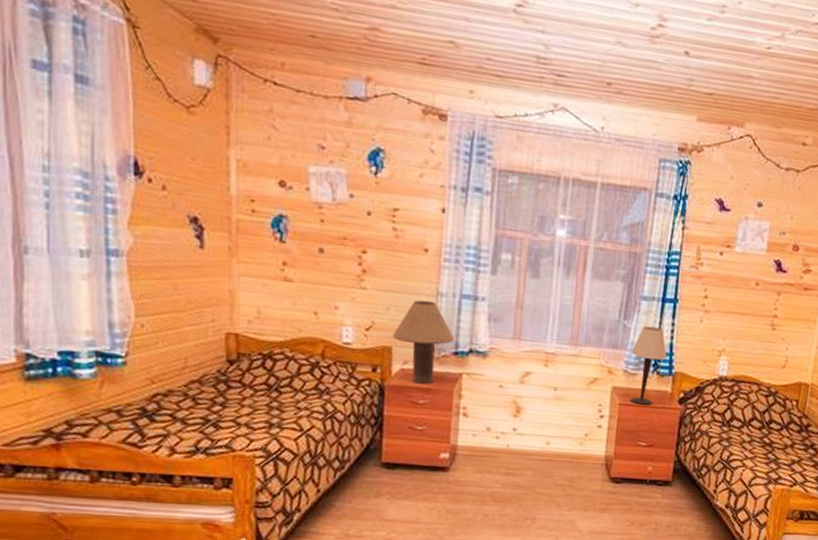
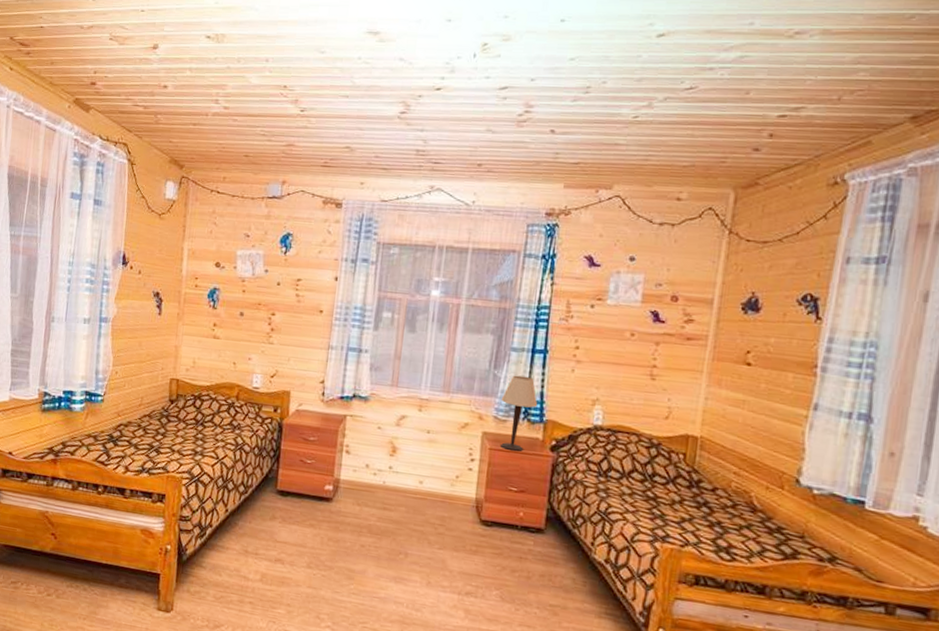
table lamp: present [393,300,455,385] -> none [291,352,342,424]

